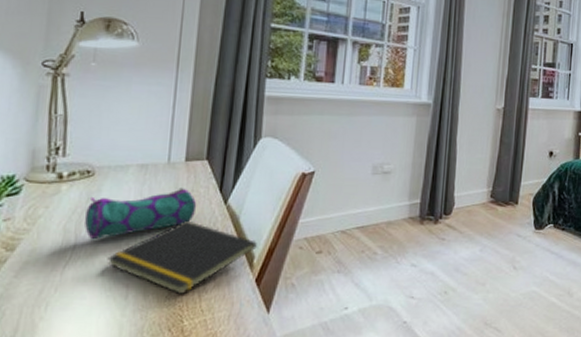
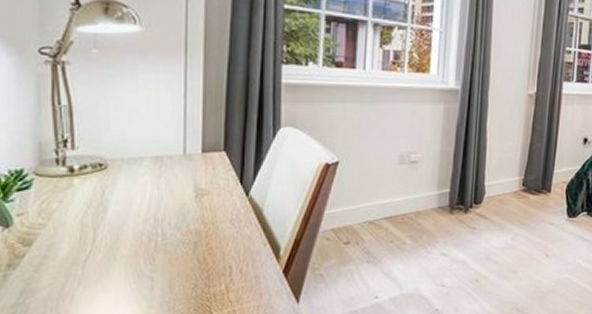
pencil case: present [85,188,197,240] -> none [102,180,218,234]
notepad: present [107,220,257,295] -> none [129,213,282,287]

